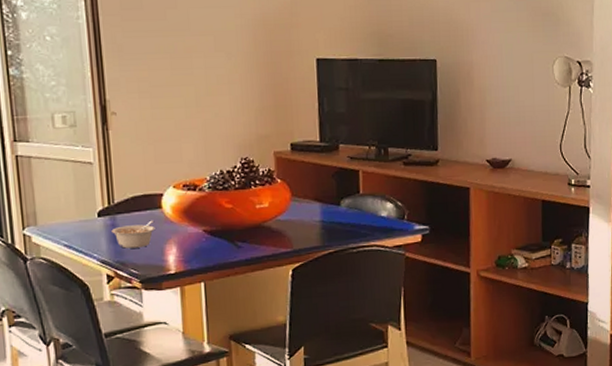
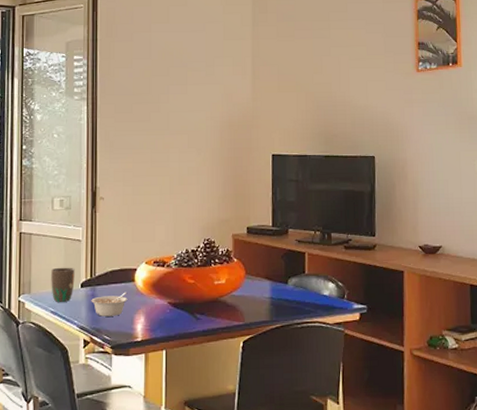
mug: none [59,194,90,234] -> present [51,267,75,302]

